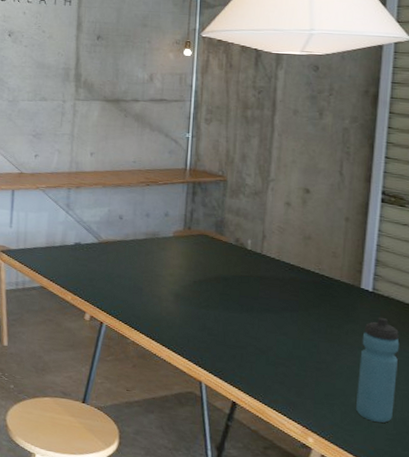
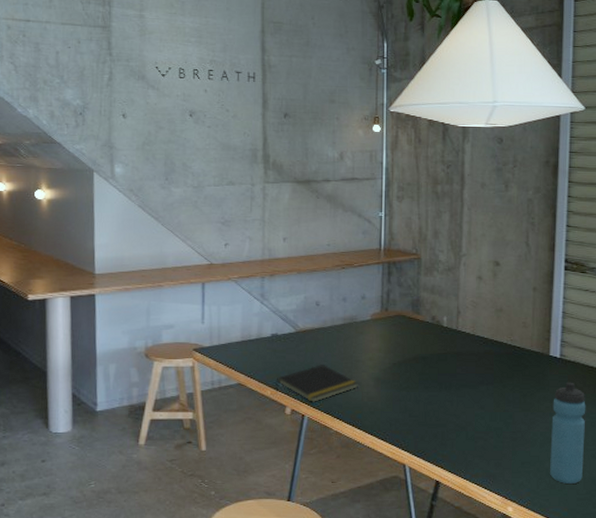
notepad: none [76,275,158,312] -> present [275,365,358,402]

